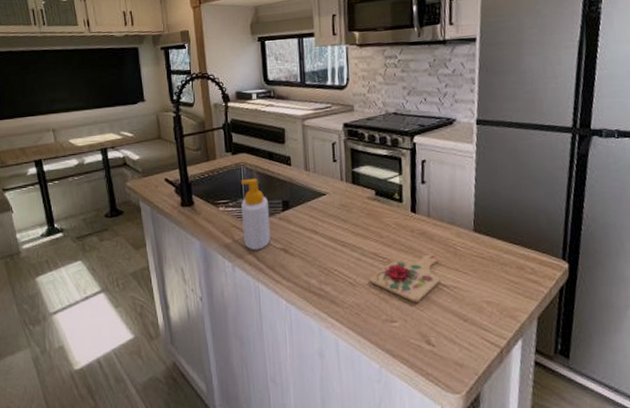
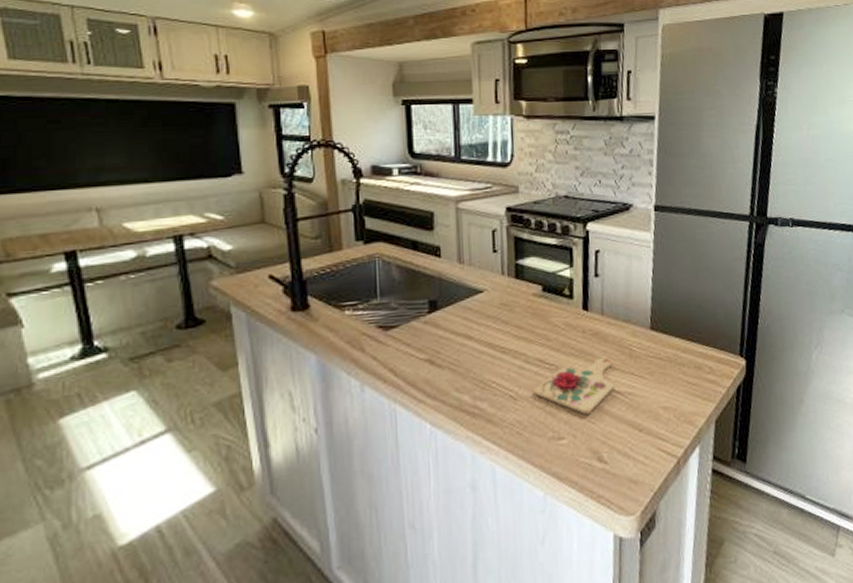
soap bottle: present [241,179,271,250] -> none [375,274,413,364]

